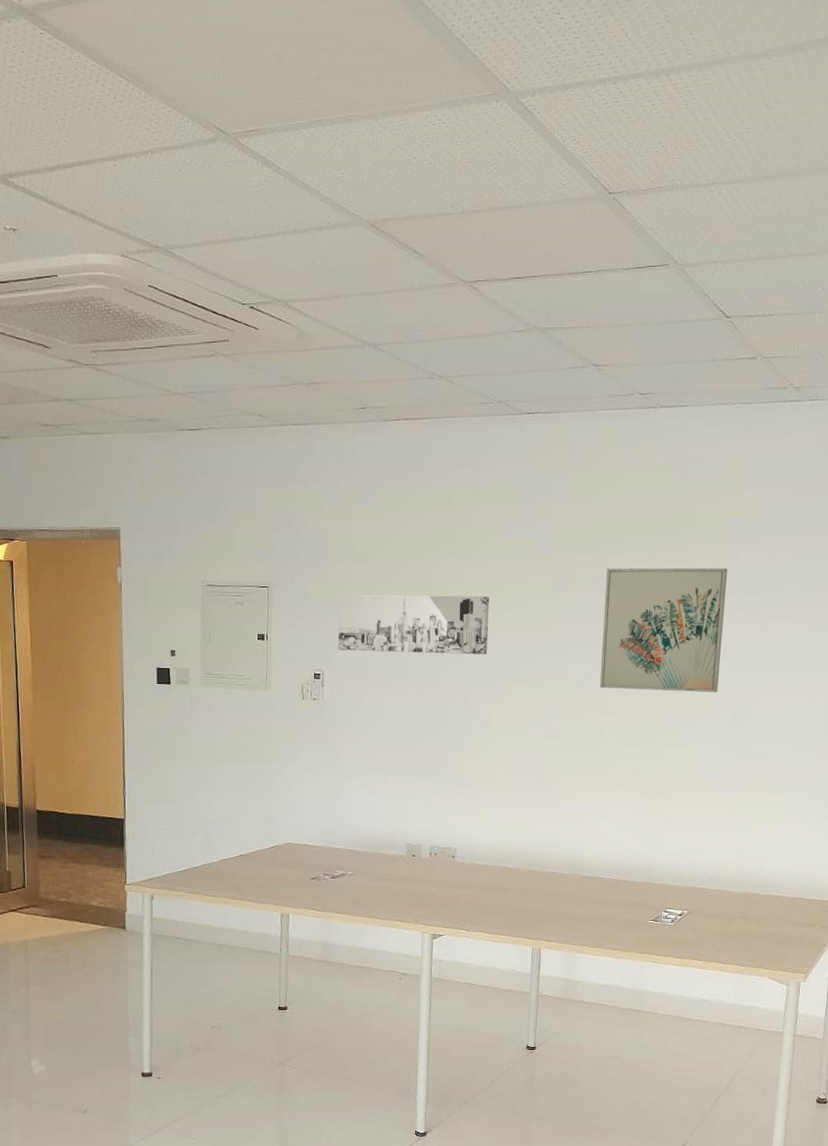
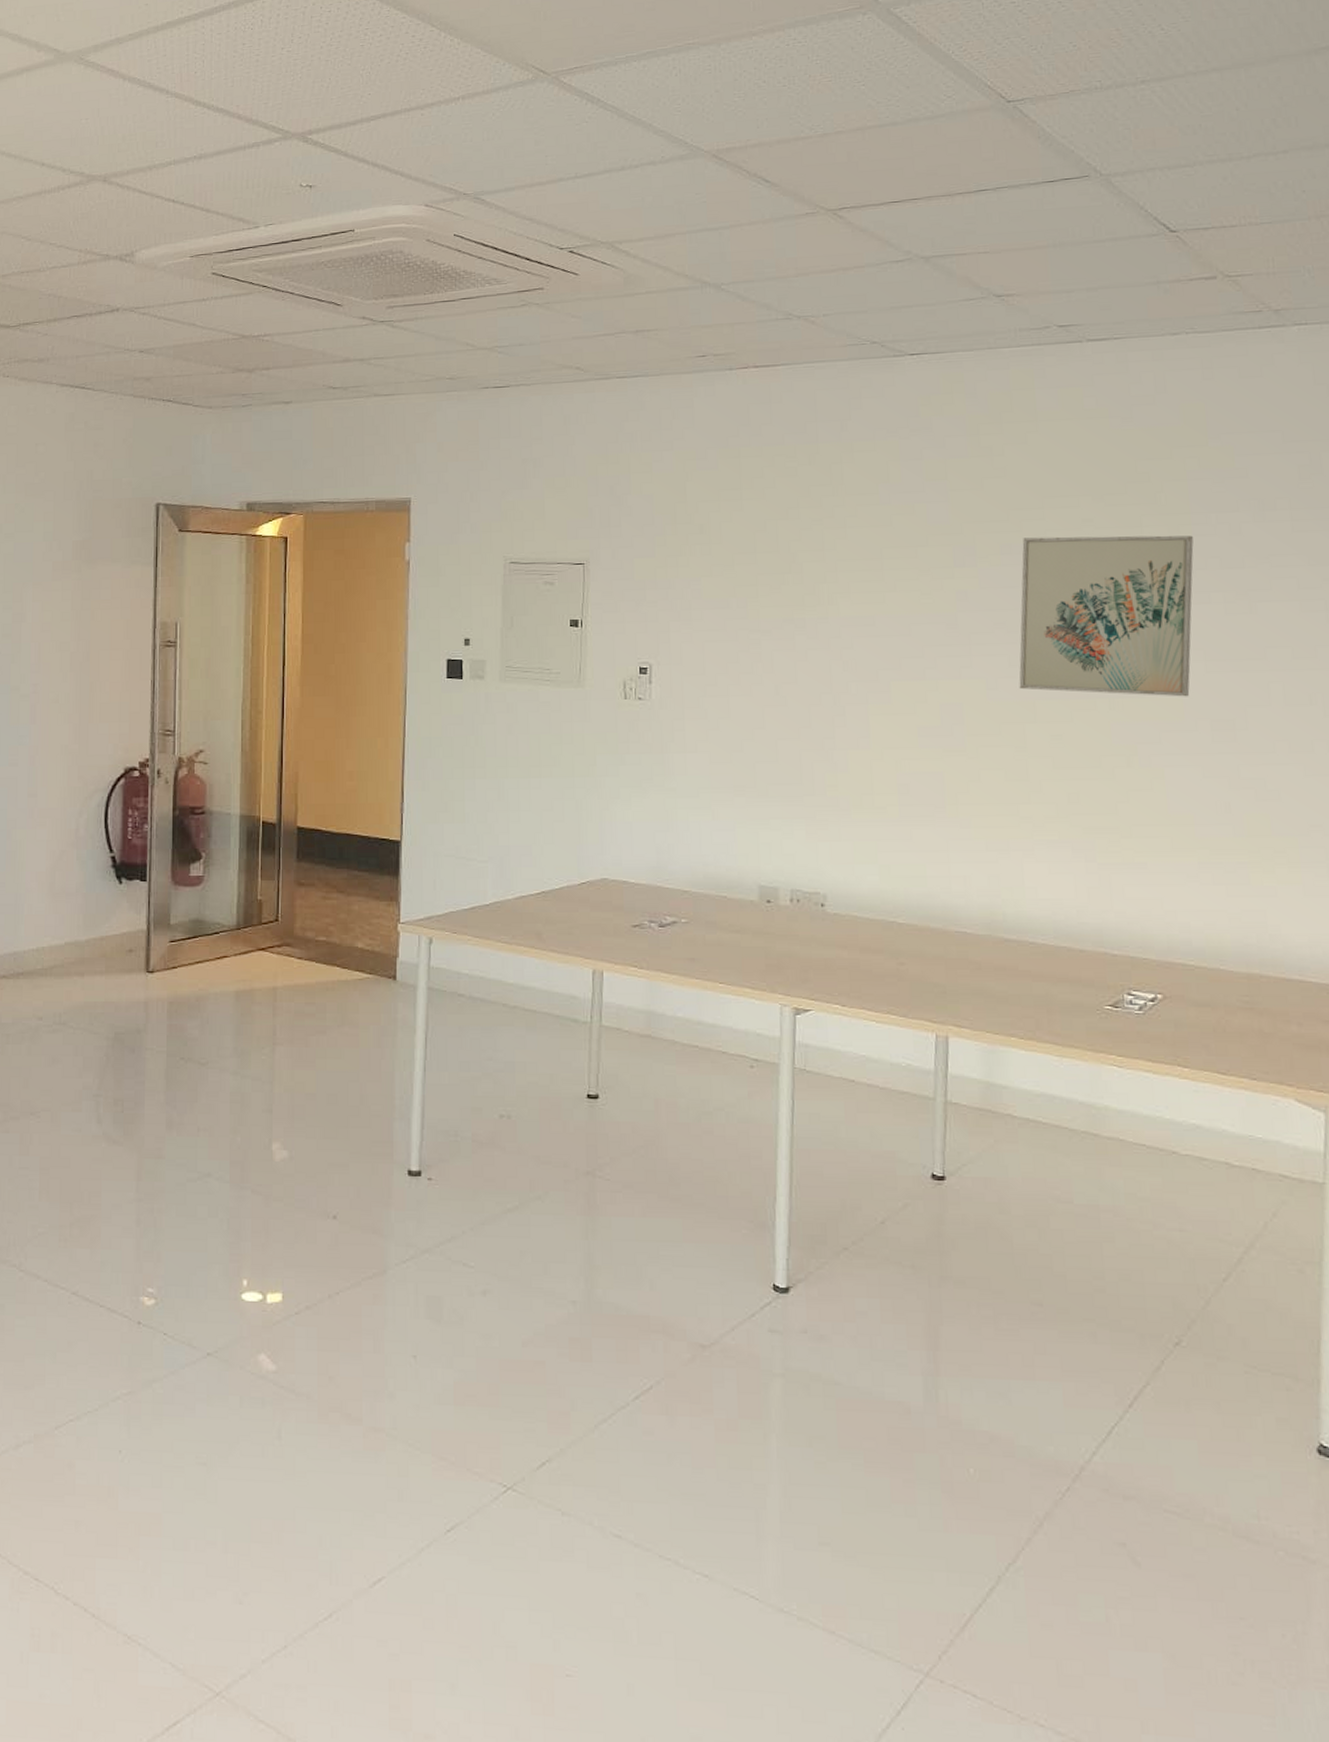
wall art: present [338,595,490,655] -> none [670,572,866,646]

